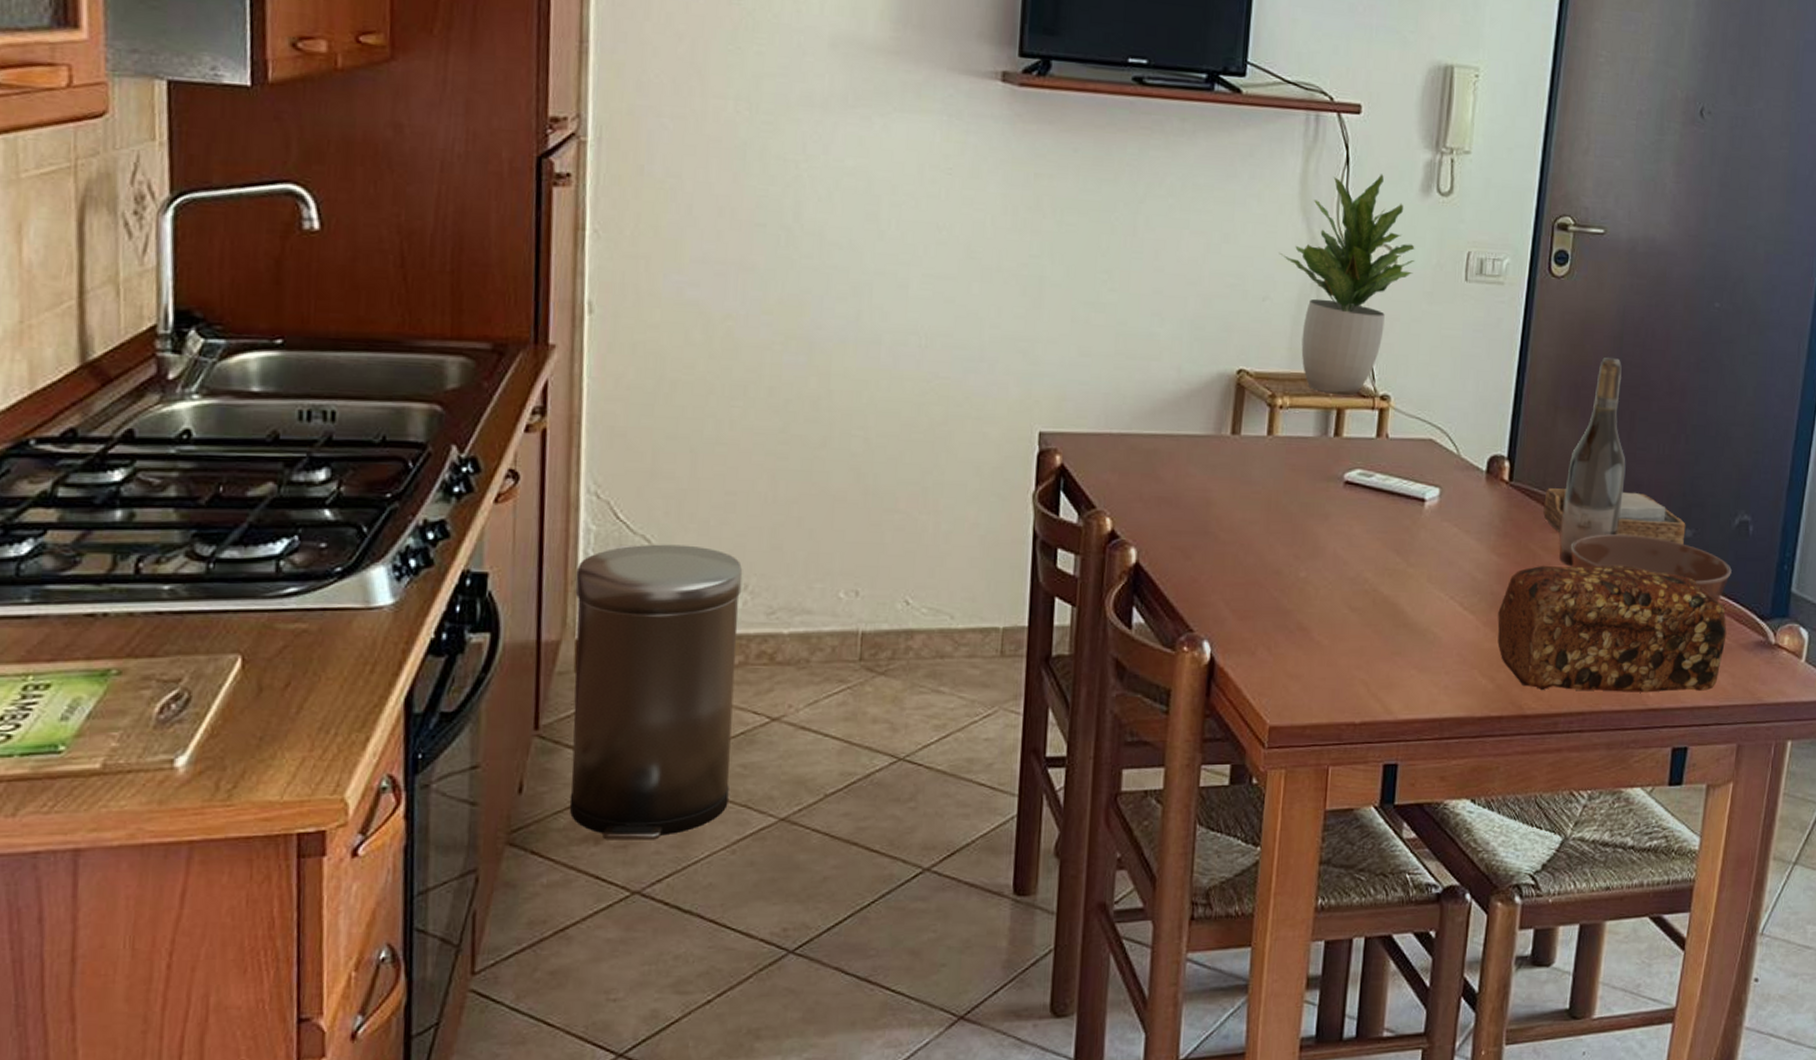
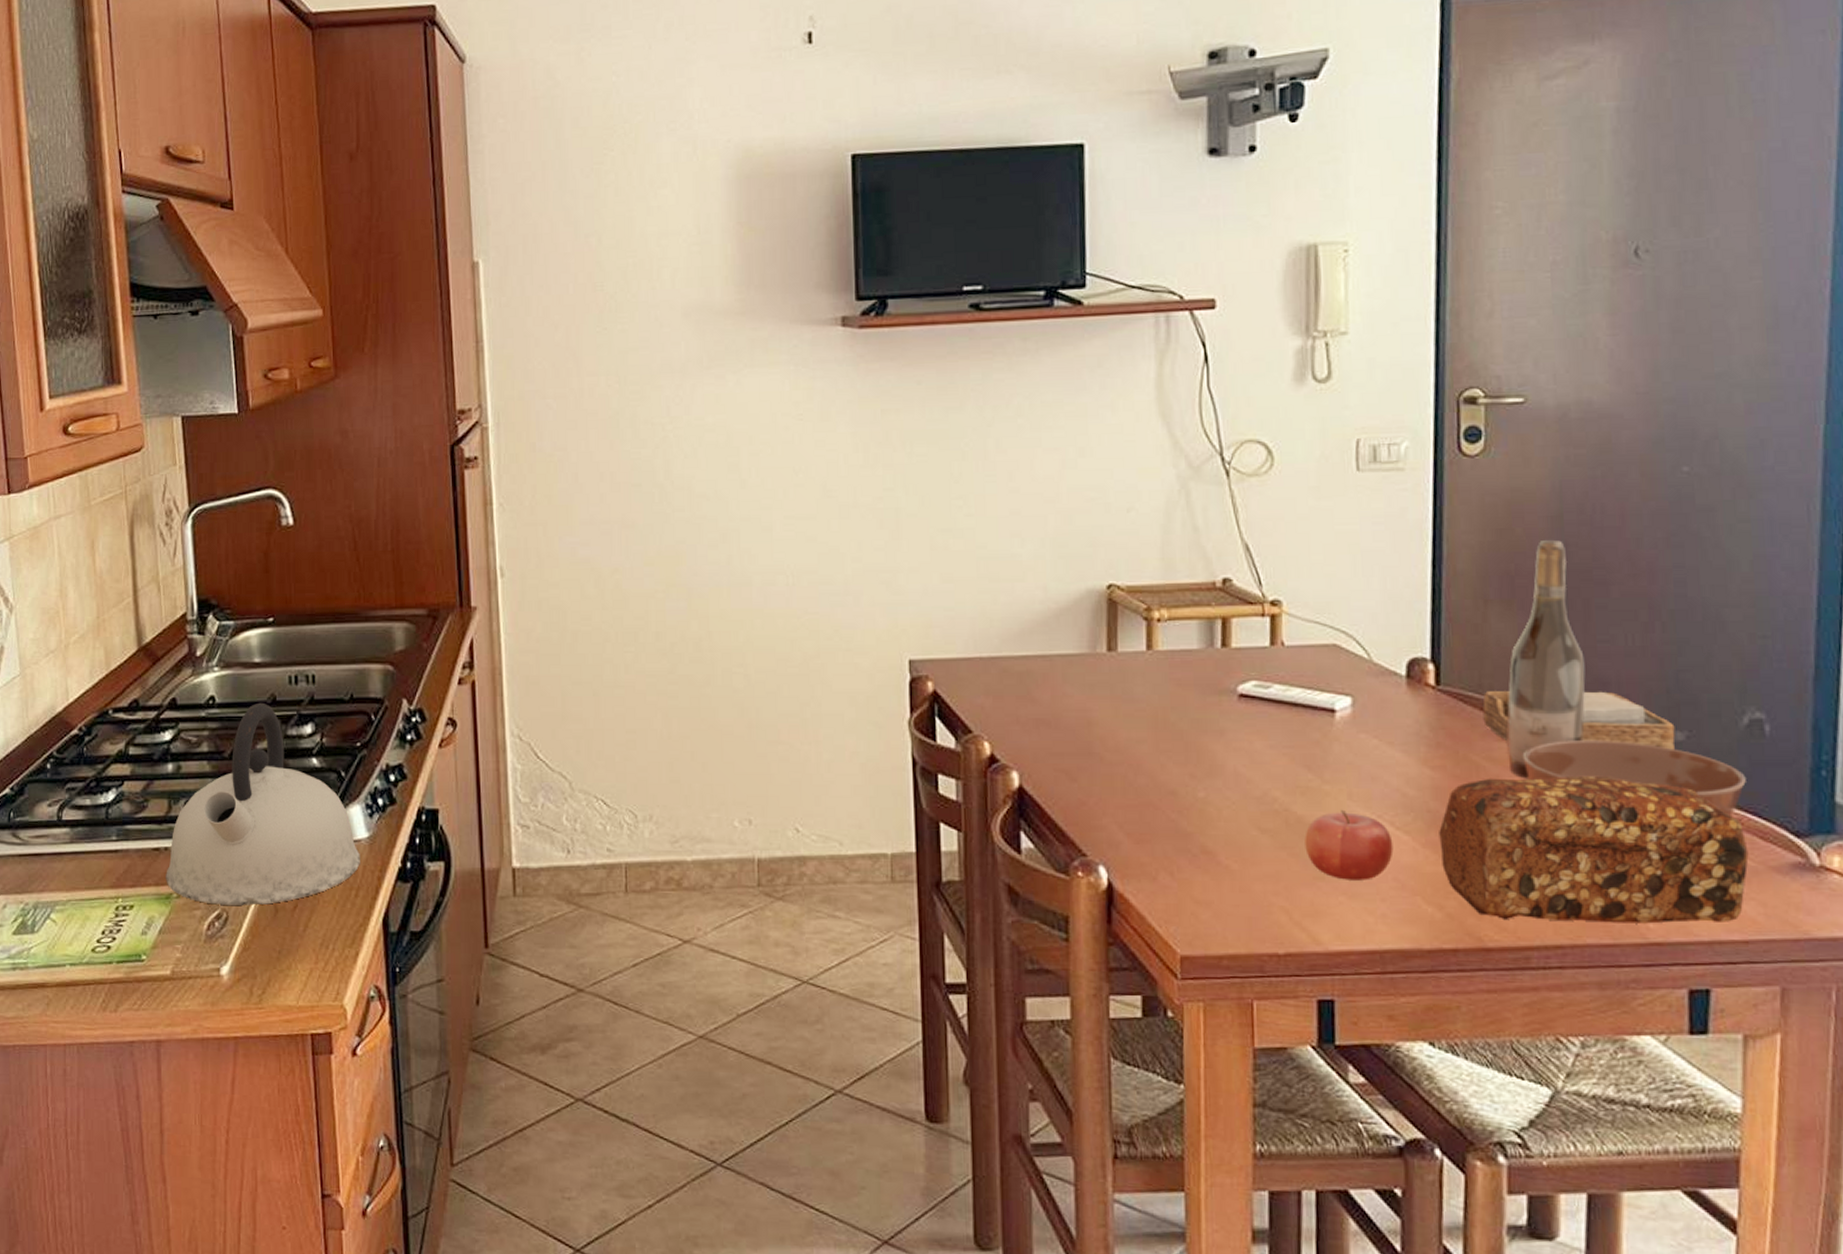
kettle: none [102,440,381,684] -> present [166,702,360,906]
pedal bin: present [570,544,743,840] -> none [508,780,652,1052]
potted plant: present [1280,174,1415,396] -> none [1141,368,1295,604]
fruit: none [1387,590,1461,655] -> present [1305,809,1394,880]

